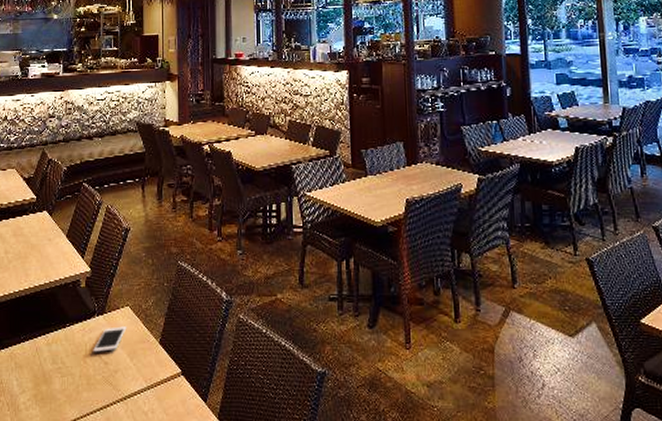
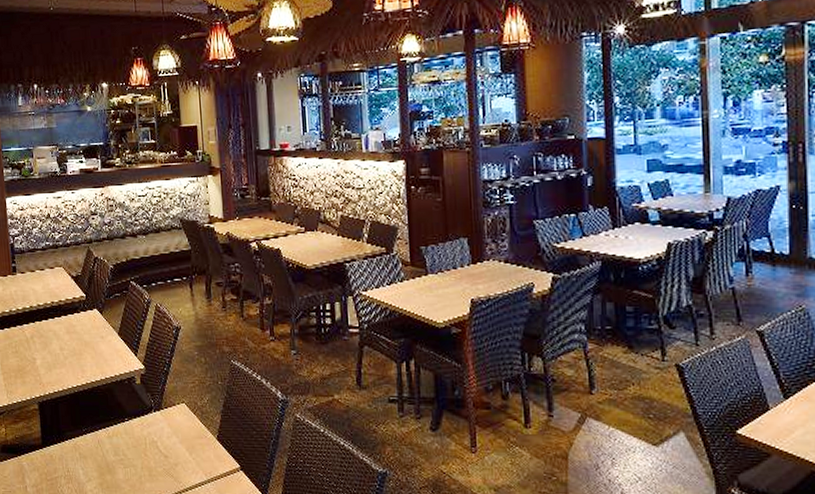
cell phone: present [93,326,127,353] -> none [152,422,184,447]

